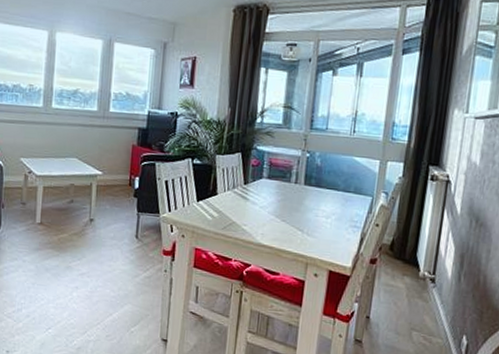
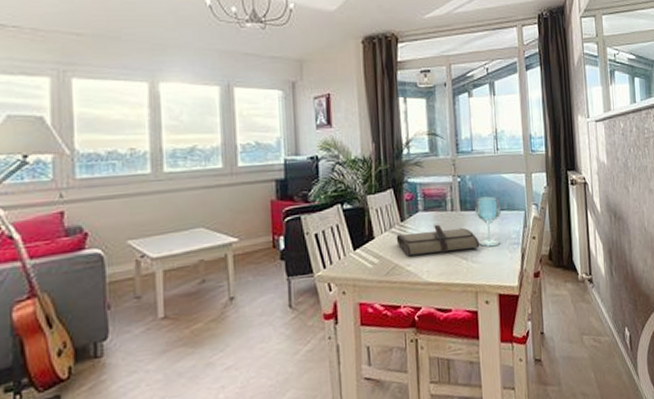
tool roll: none [237,193,319,224] -> present [396,224,480,255]
wine glass: none [317,175,347,226] -> present [474,196,502,247]

